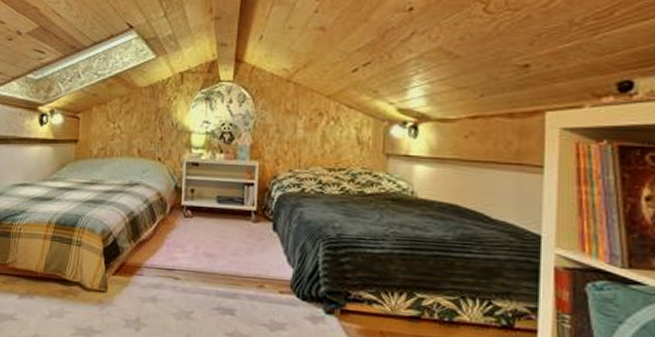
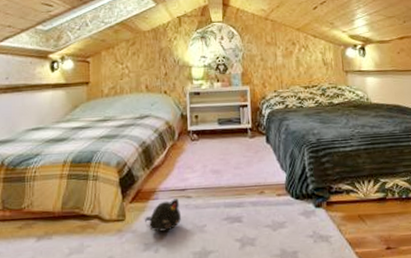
plush toy: none [127,278,166,311] -> present [145,198,181,232]

